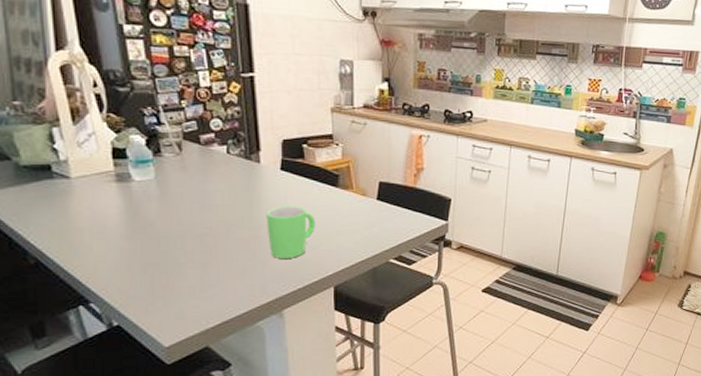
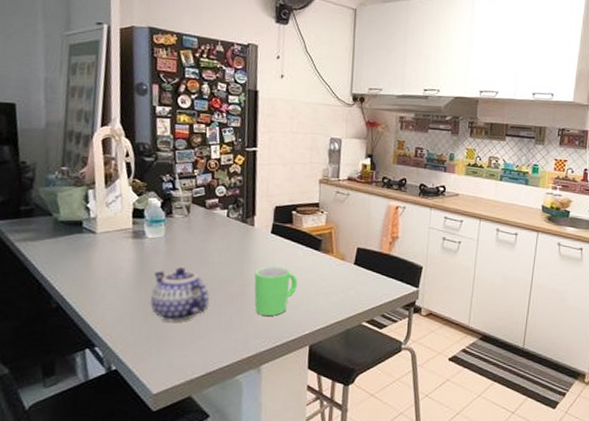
teapot: none [147,212,218,271] -> present [151,267,210,322]

